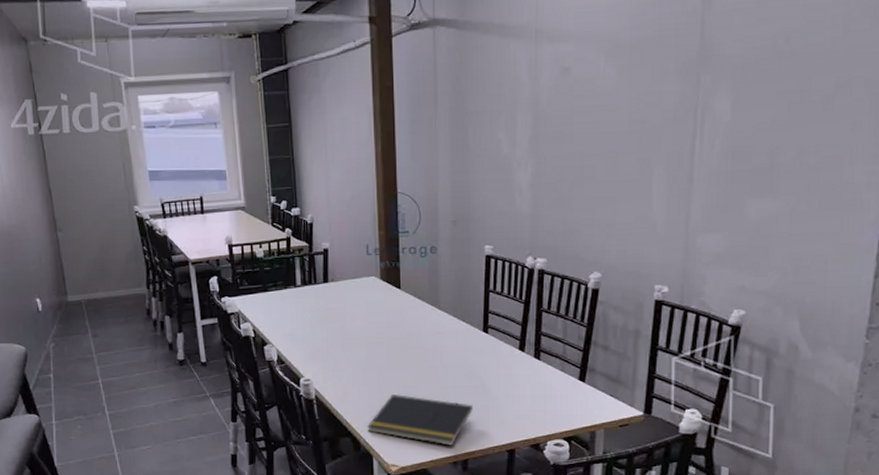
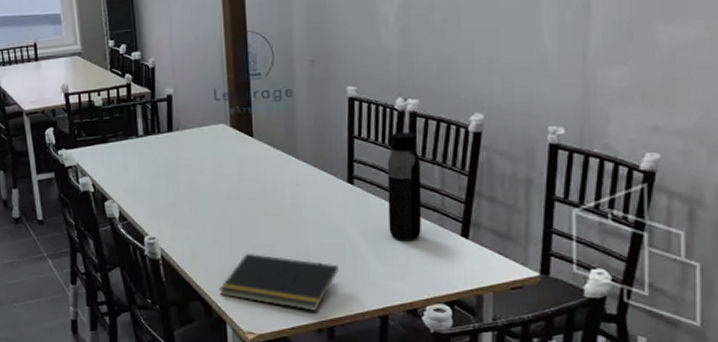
water bottle: none [517,287,546,385] -> present [387,131,422,242]

